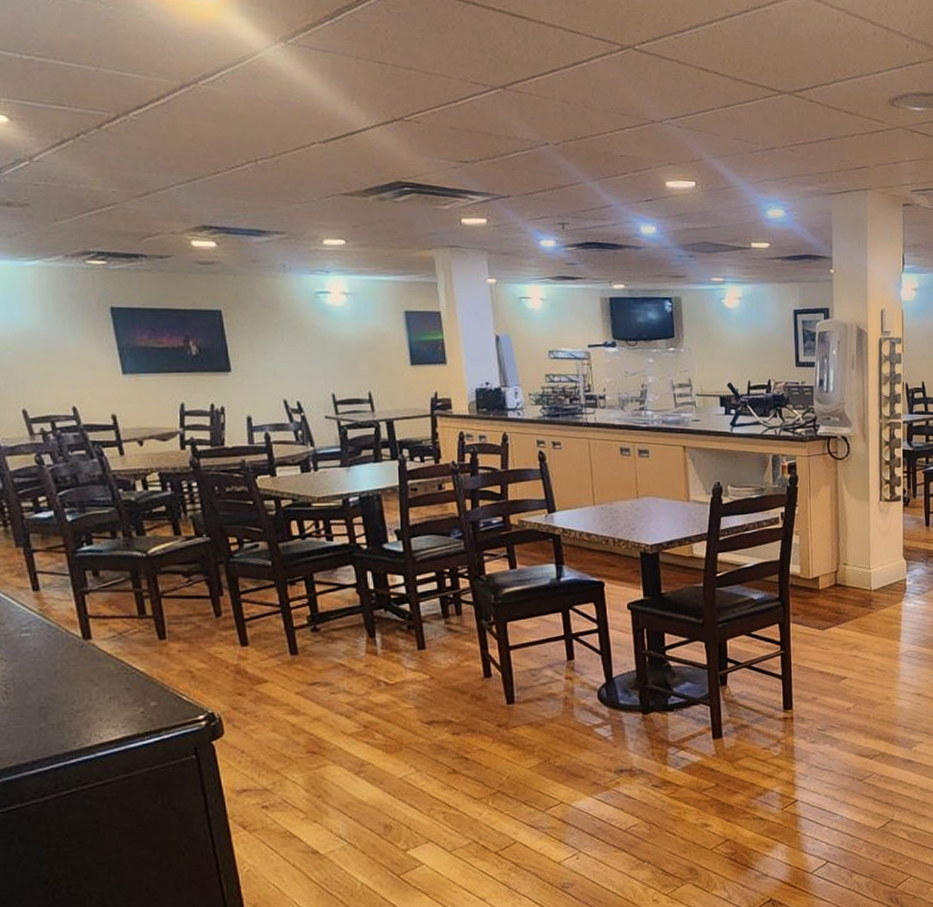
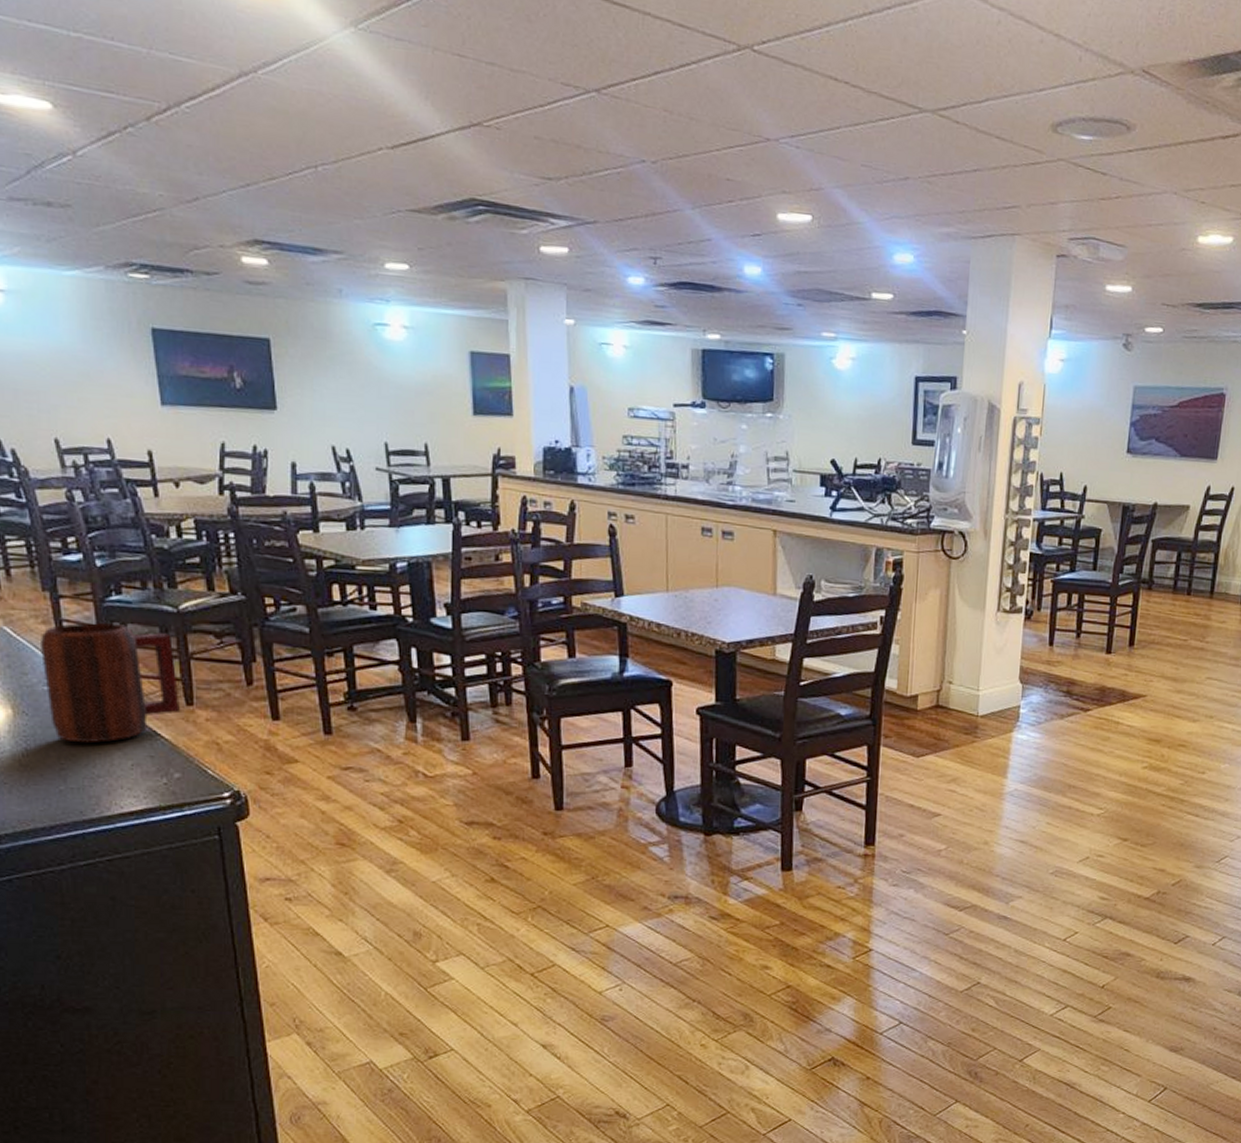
mug: none [15,572,155,683] -> present [39,622,181,743]

